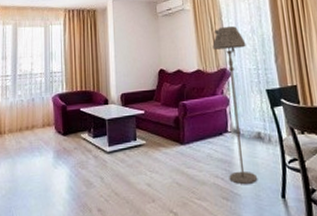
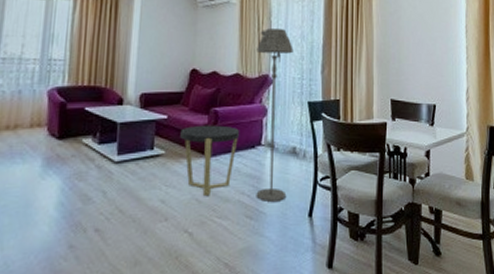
side table: none [156,116,208,179] -> present [180,125,240,195]

